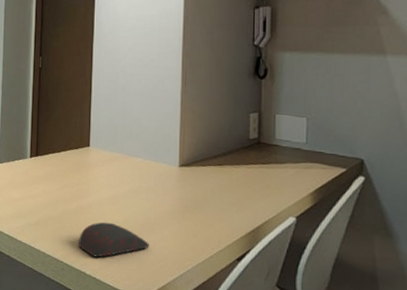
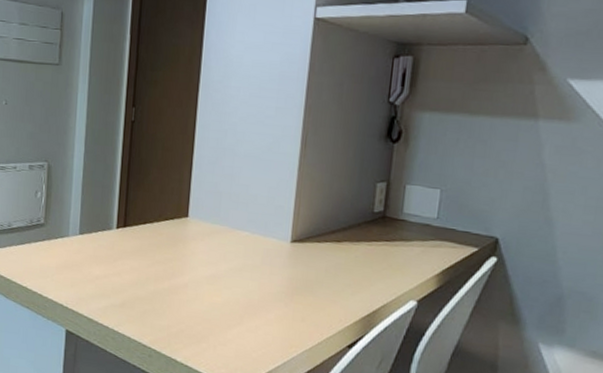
computer mouse: present [78,222,149,258] -> none [169,303,251,343]

